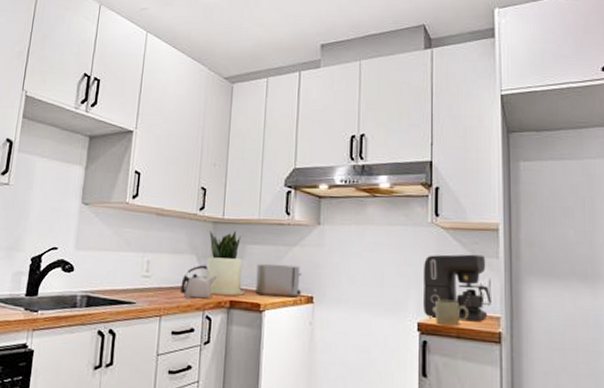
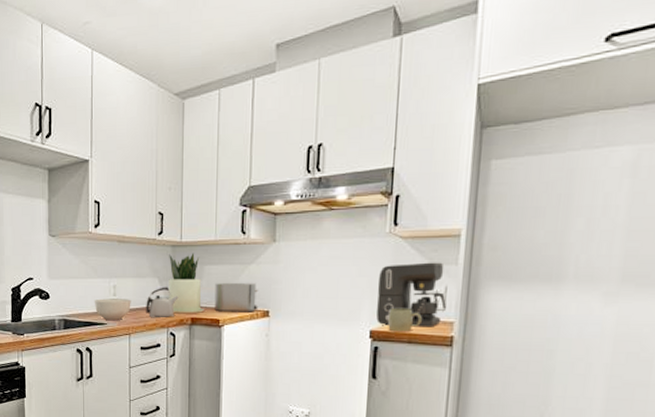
bowl: none [123,274,165,299] -> present [94,298,131,320]

